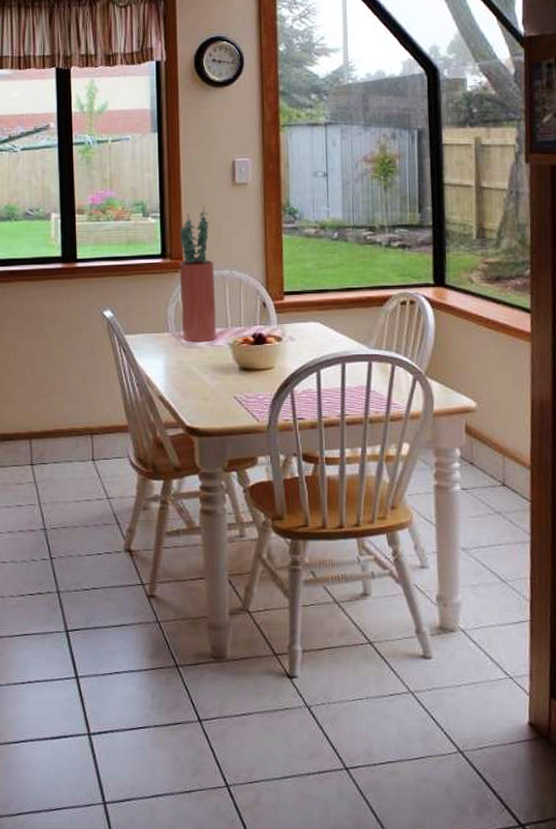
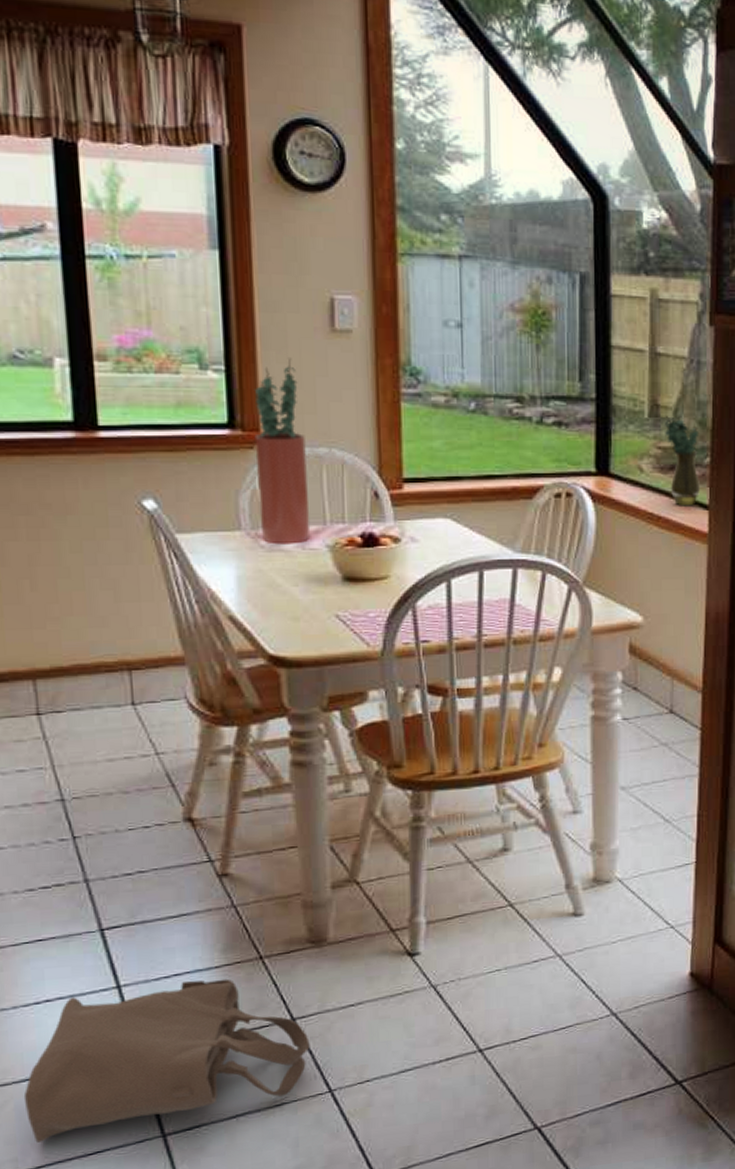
tote bag: none [11,679,212,794] -> present [23,978,310,1143]
vase: none [490,237,522,310] -> present [665,416,700,506]

